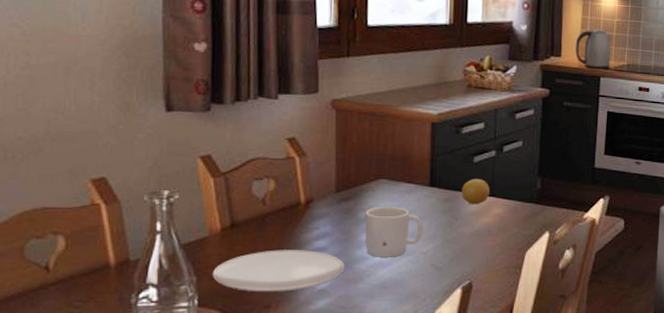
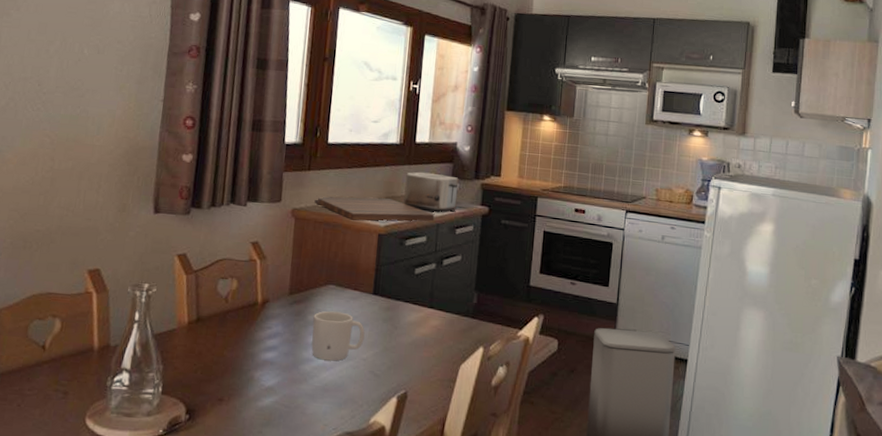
plate: present [212,250,345,293] -> none [176,345,292,387]
cutting board: none [357,84,492,110] -> present [314,196,435,222]
toaster: none [457,54,517,98] -> present [403,171,459,213]
fruit: present [461,178,491,205] -> none [402,289,429,315]
kettle: present [575,29,611,70] -> none [514,151,549,191]

